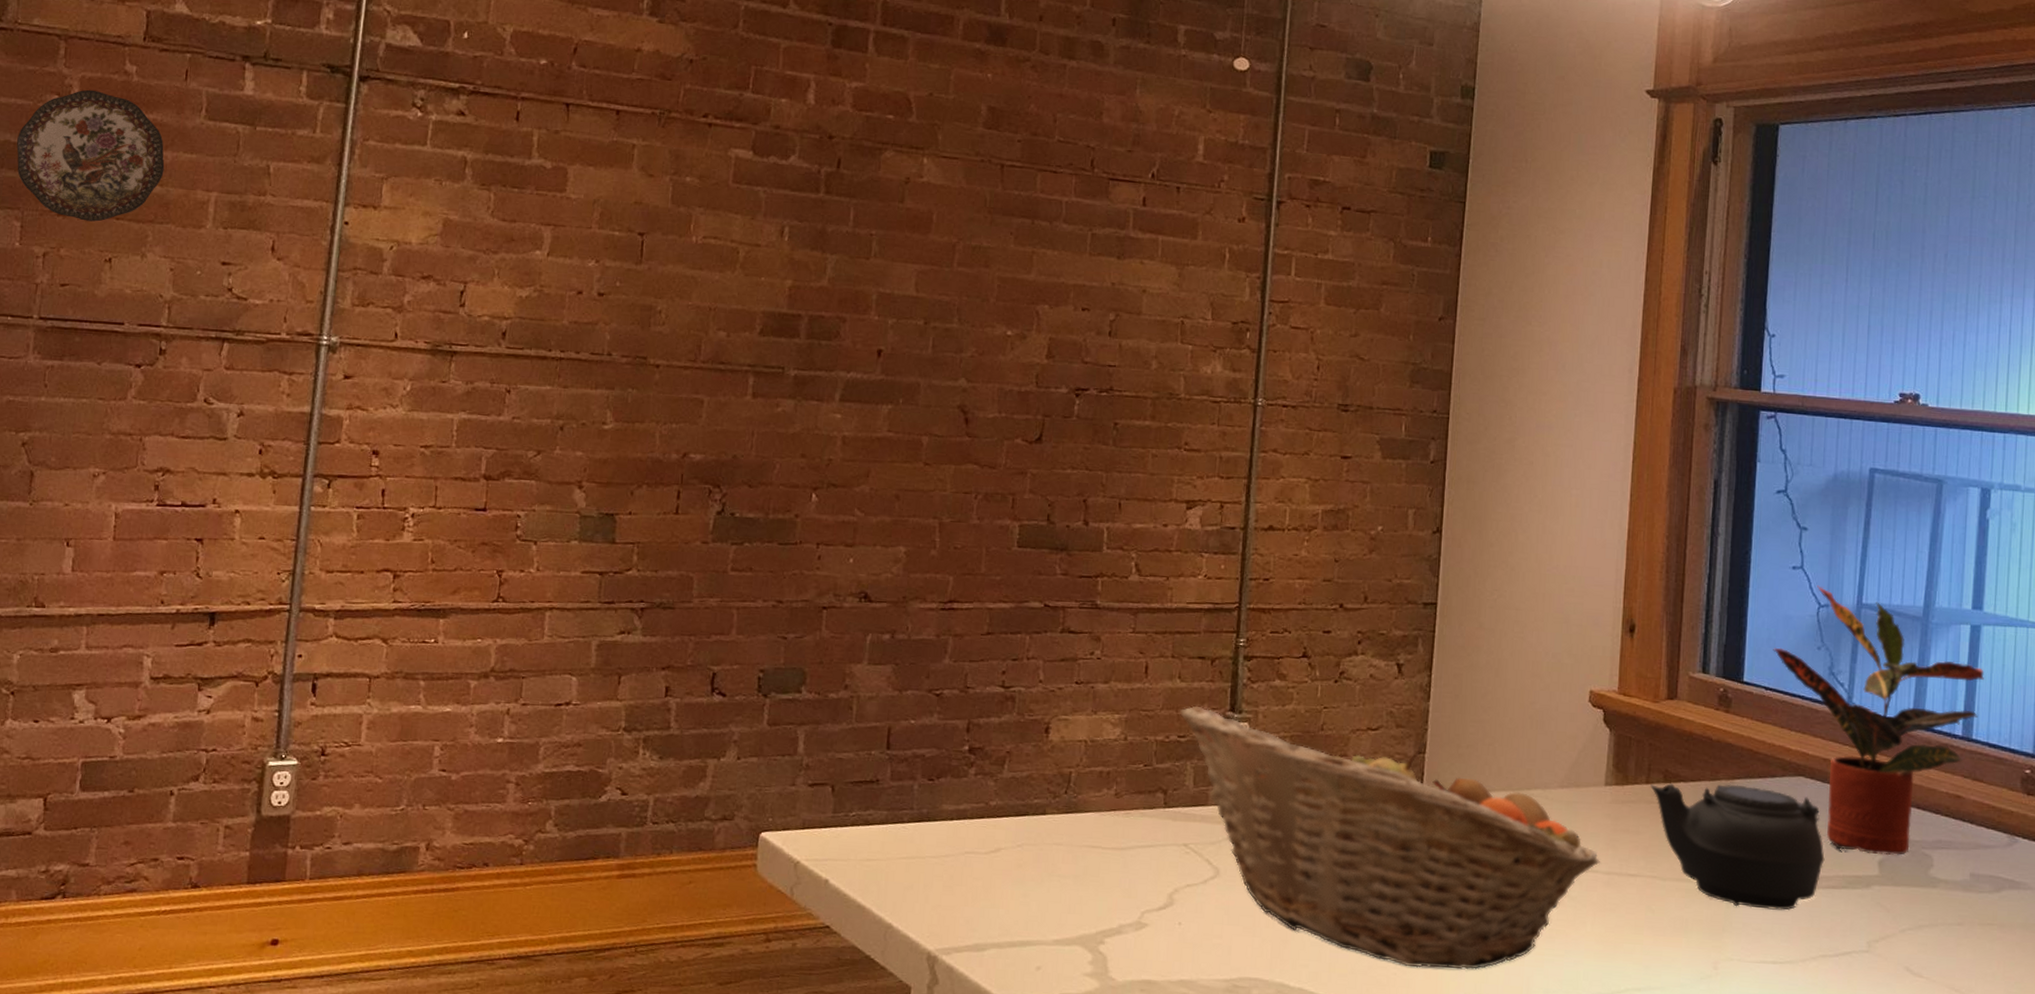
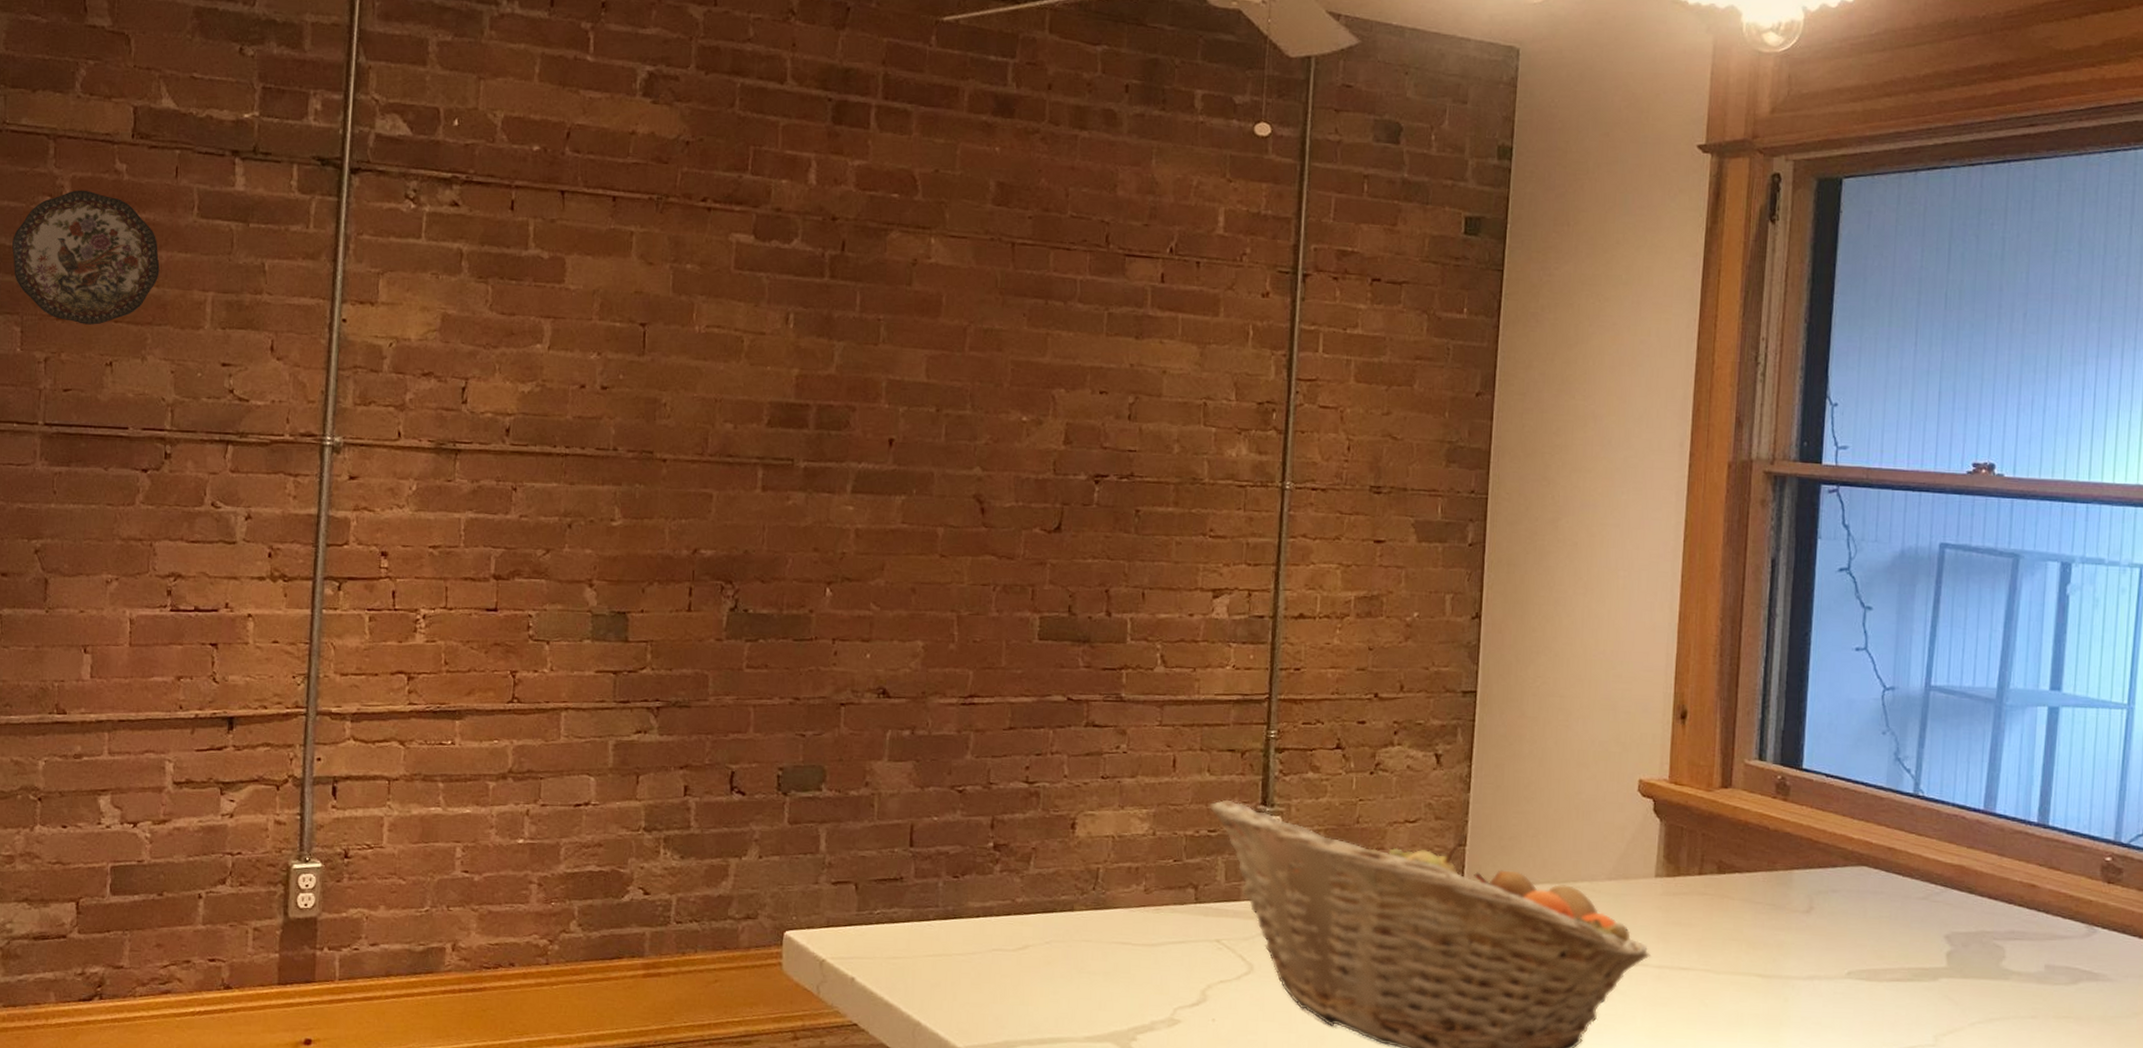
teapot: present [1650,783,1825,911] -> none [1703,874,1889,1004]
potted plant: present [1773,585,1984,855] -> none [1834,667,2063,947]

